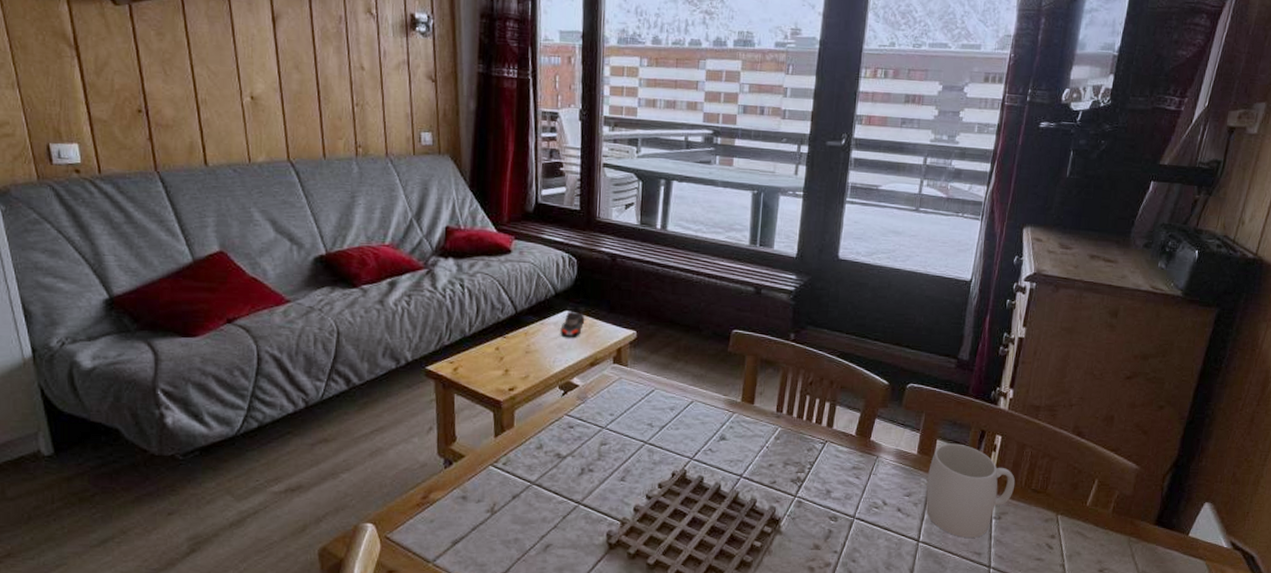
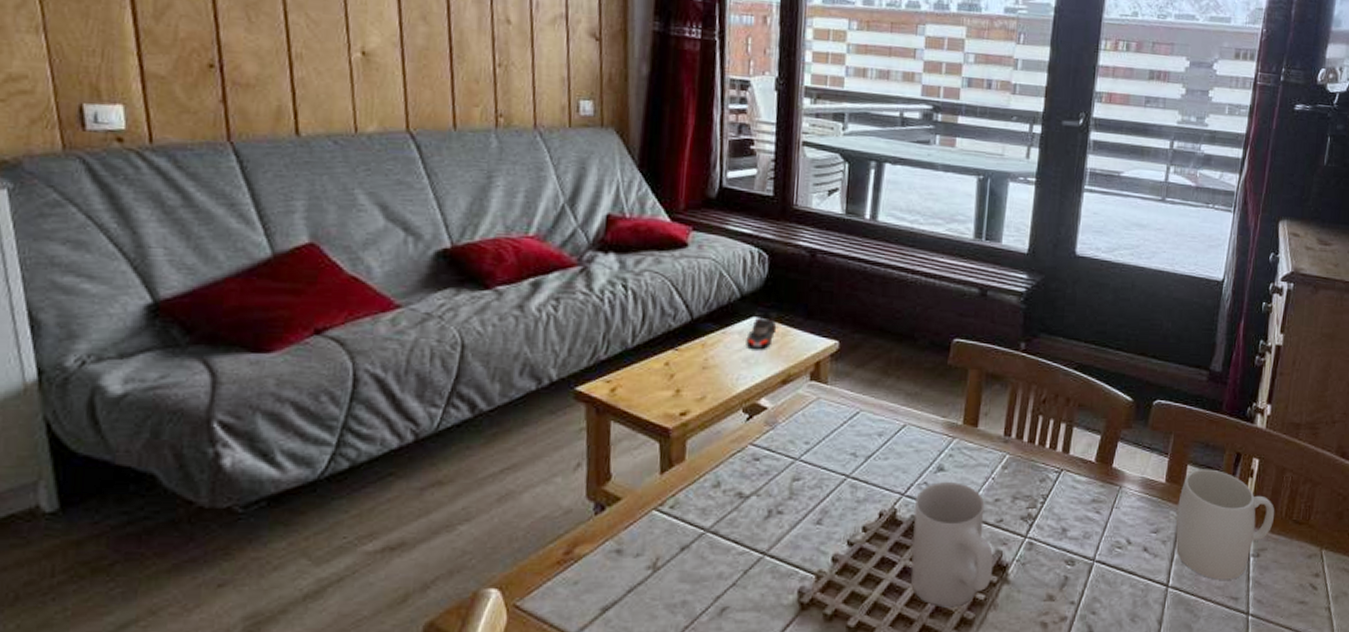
cup: none [698,449,768,552] -> present [910,482,994,608]

